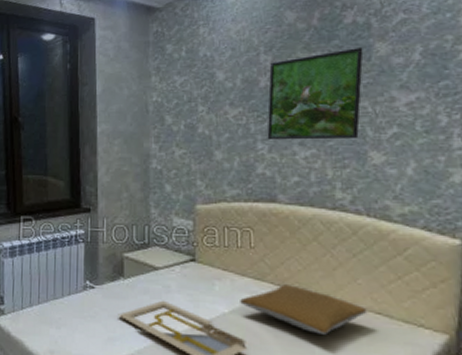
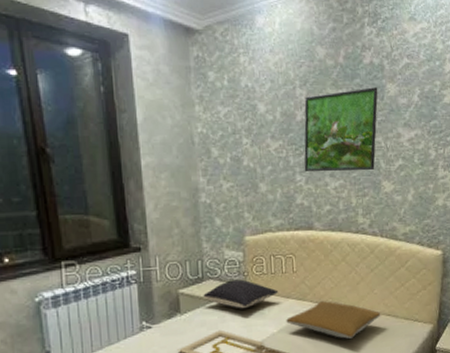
pillow: none [148,249,233,282] -> present [203,279,279,309]

